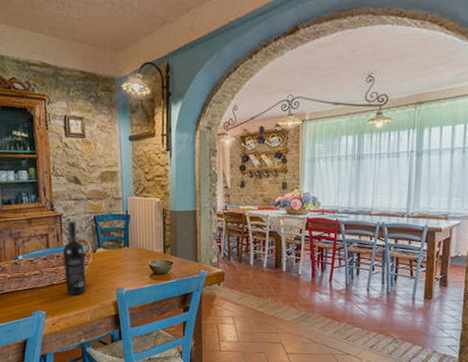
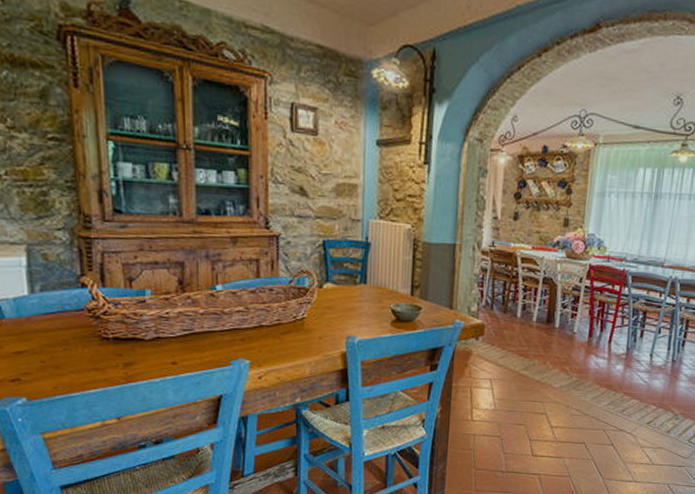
wine bottle: present [63,221,86,295] -> none [278,245,308,342]

